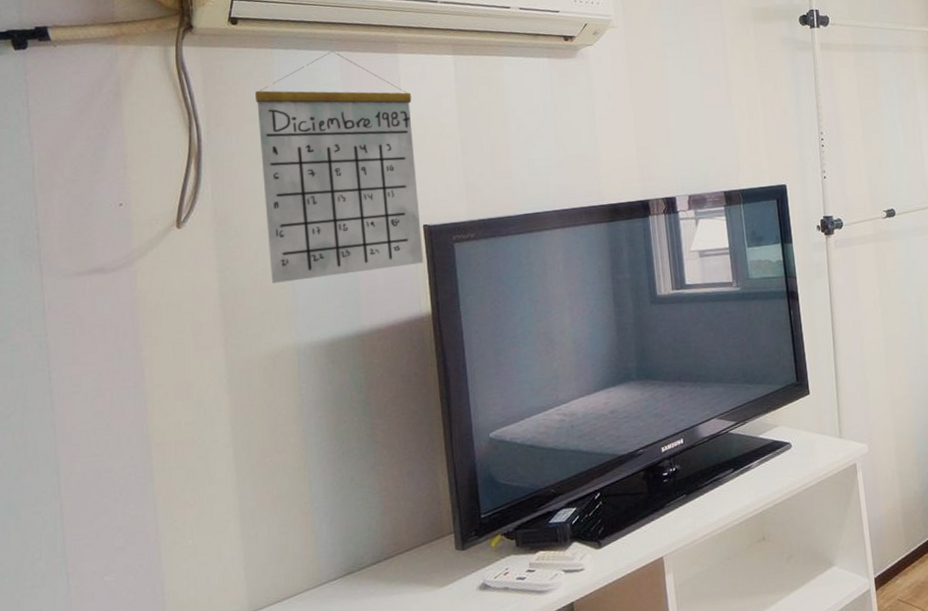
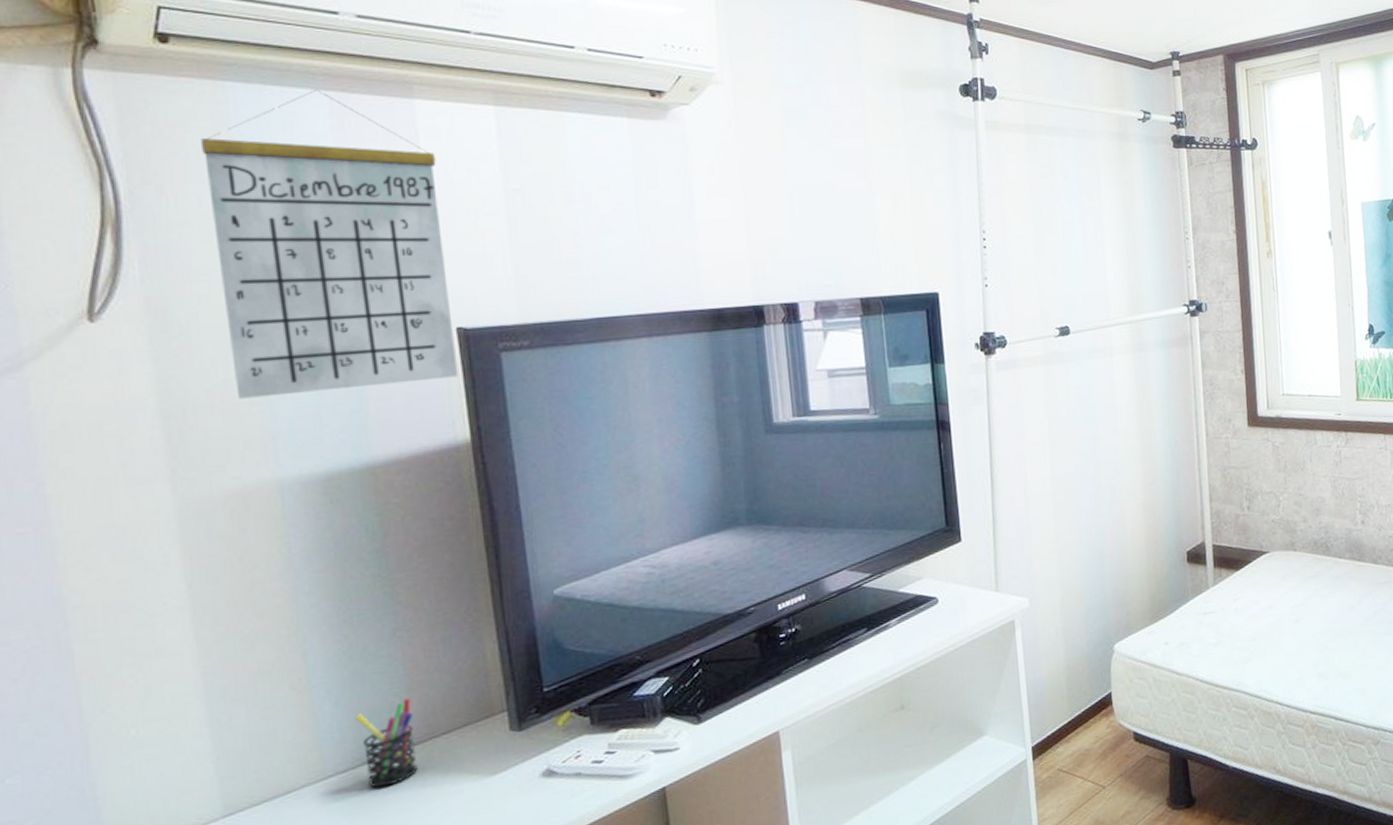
pen holder: none [343,520,388,594] -> present [354,697,418,788]

